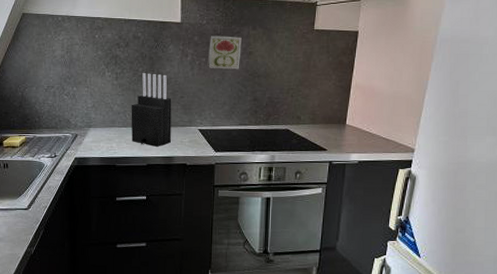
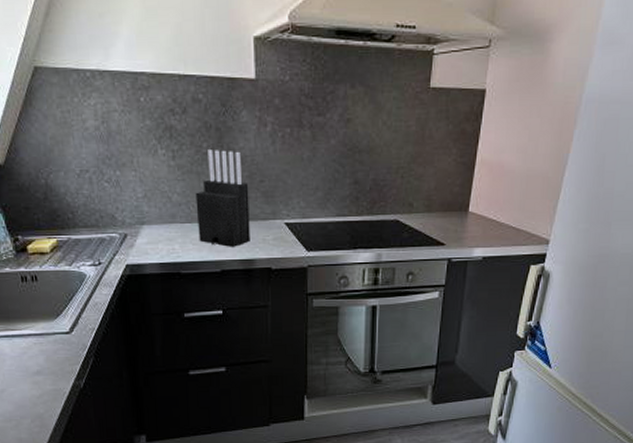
decorative tile: present [207,35,242,70] -> none [293,95,337,143]

